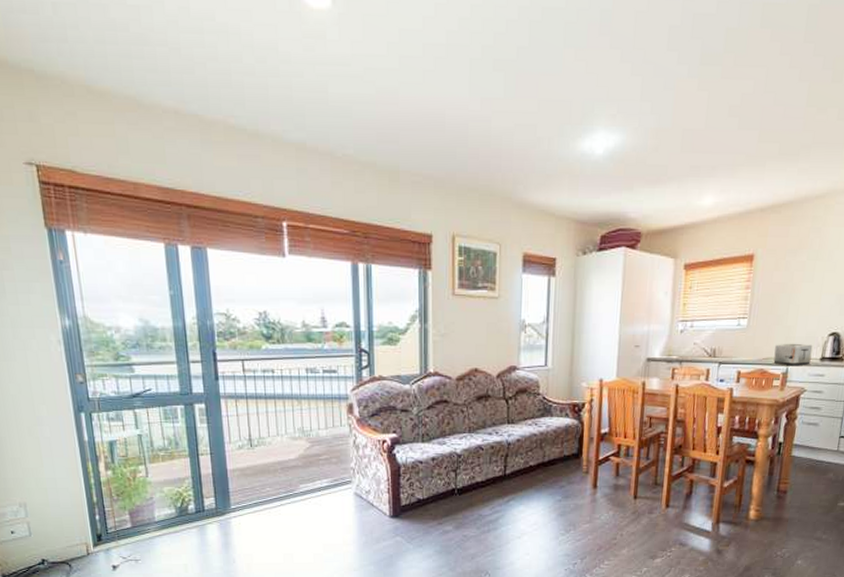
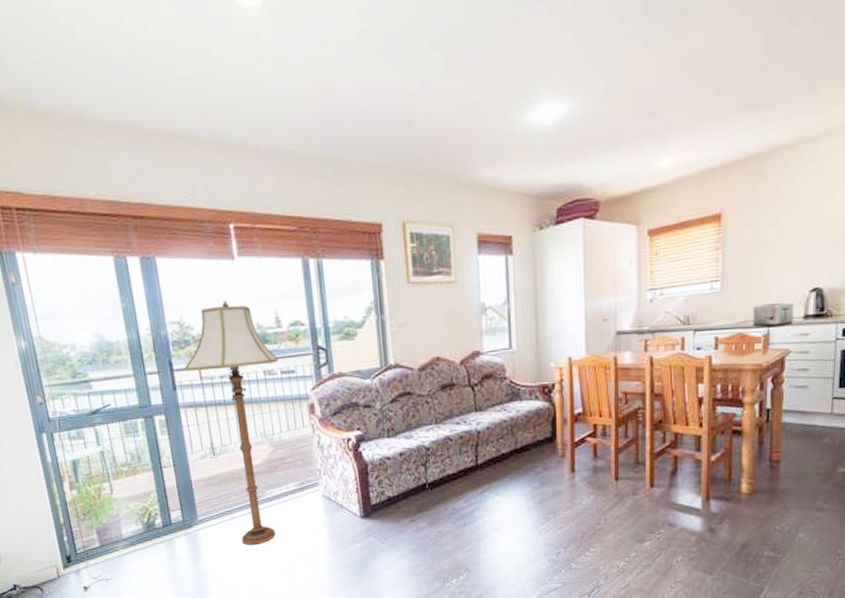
floor lamp: none [227,296,321,536] -> present [183,300,278,545]

